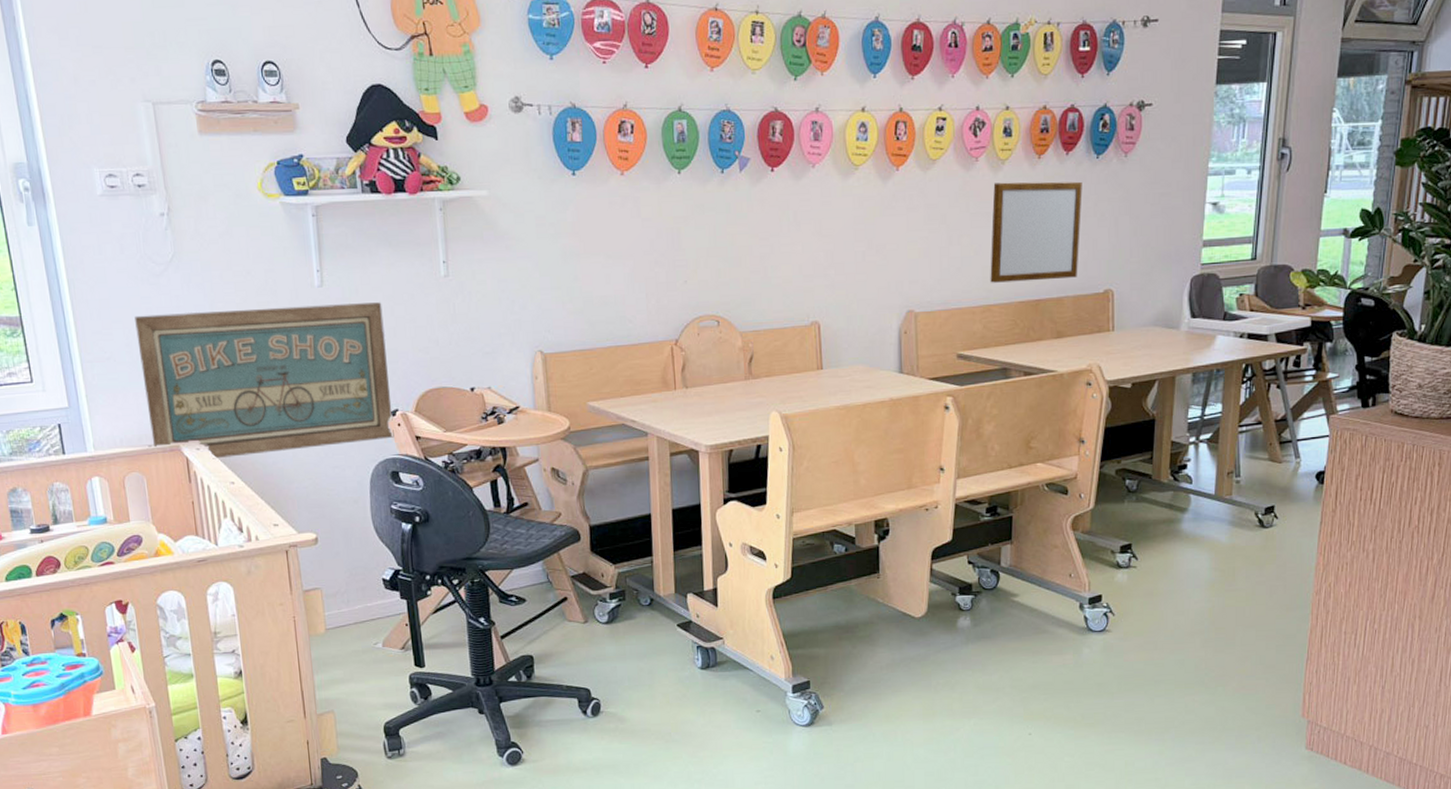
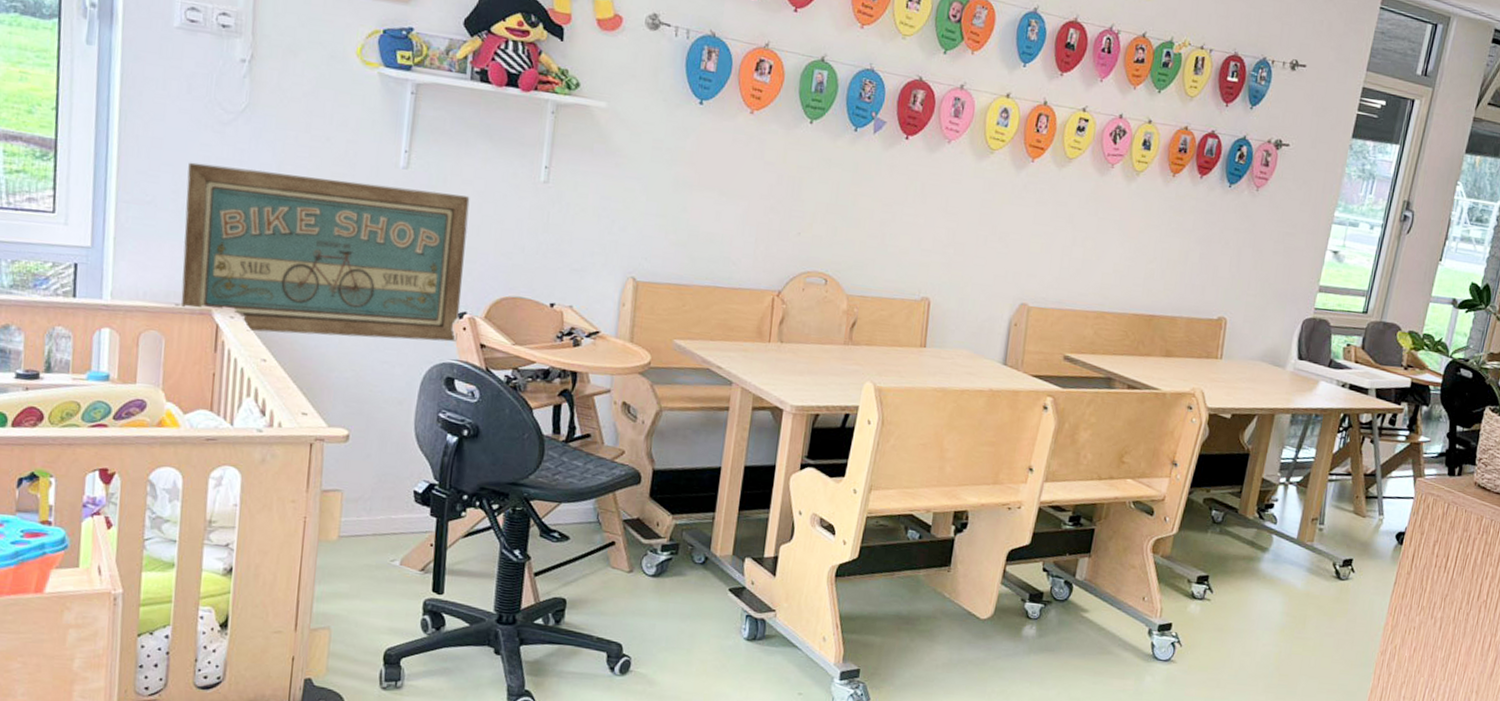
writing board: present [990,181,1082,283] -> none [1108,192,1212,300]

